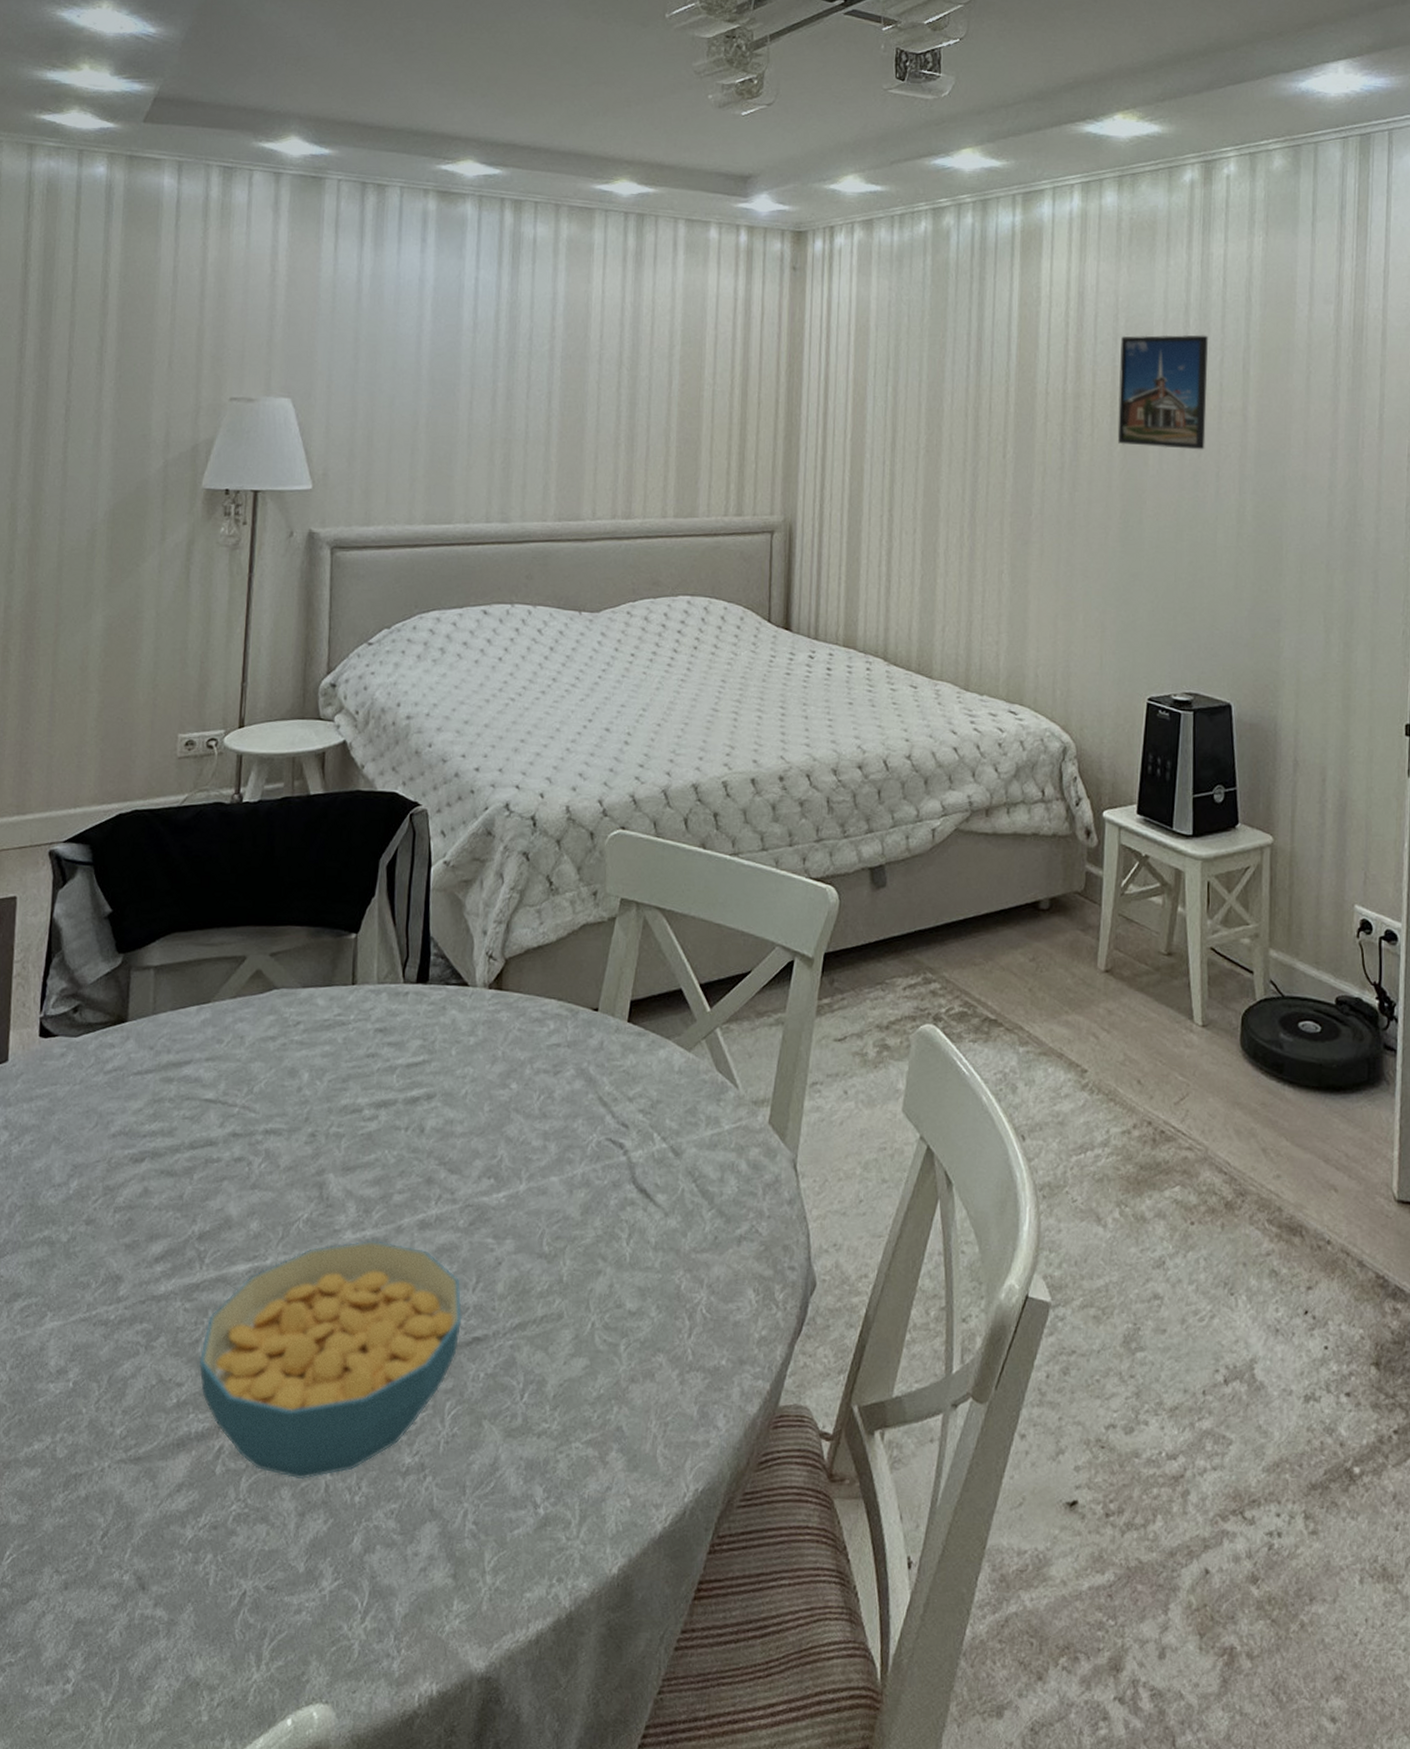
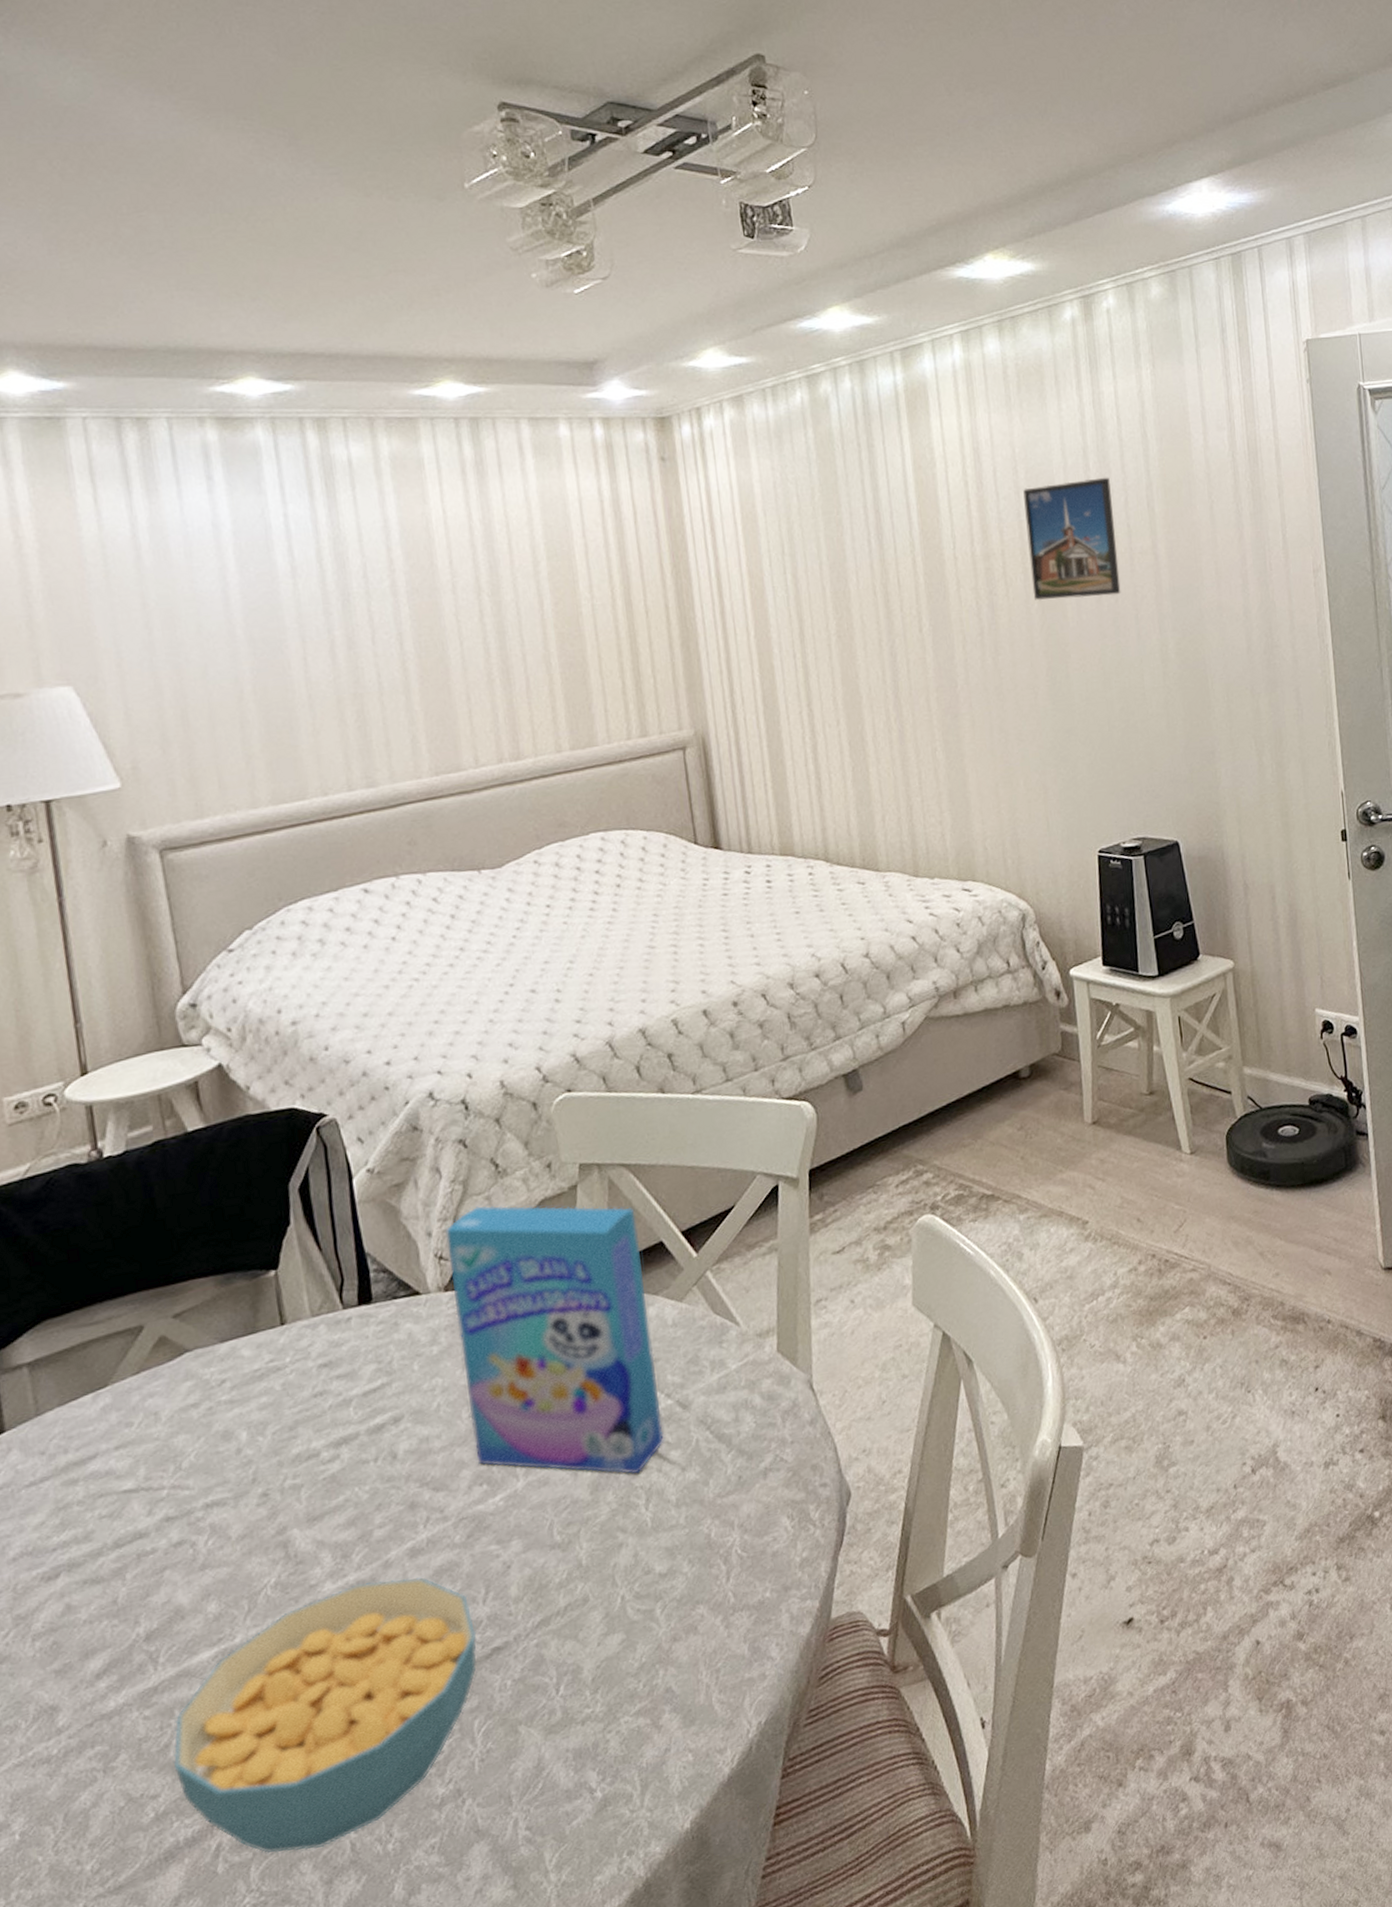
cereal box: none [489,917,662,1207] -> present [445,1205,665,1475]

